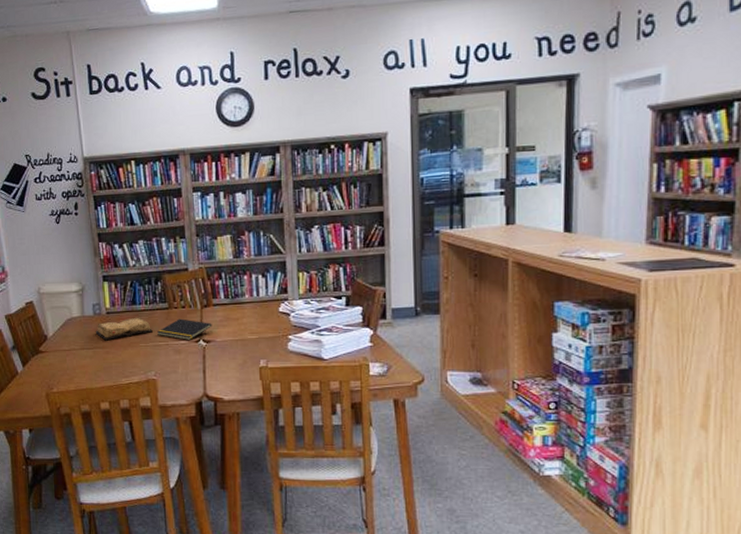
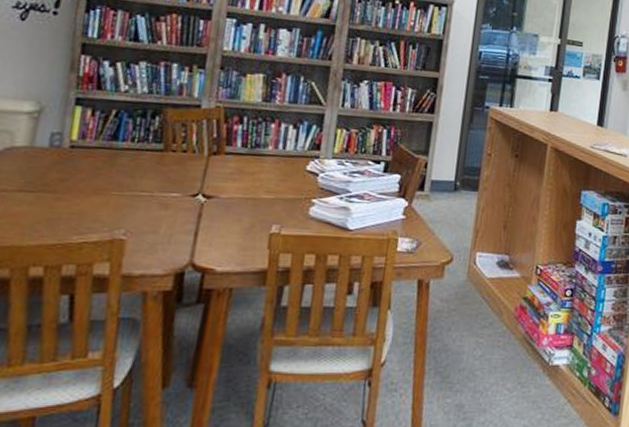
diary: present [95,317,153,341] -> none [45,156,134,184]
notepad: present [157,318,212,341] -> none [140,165,219,194]

